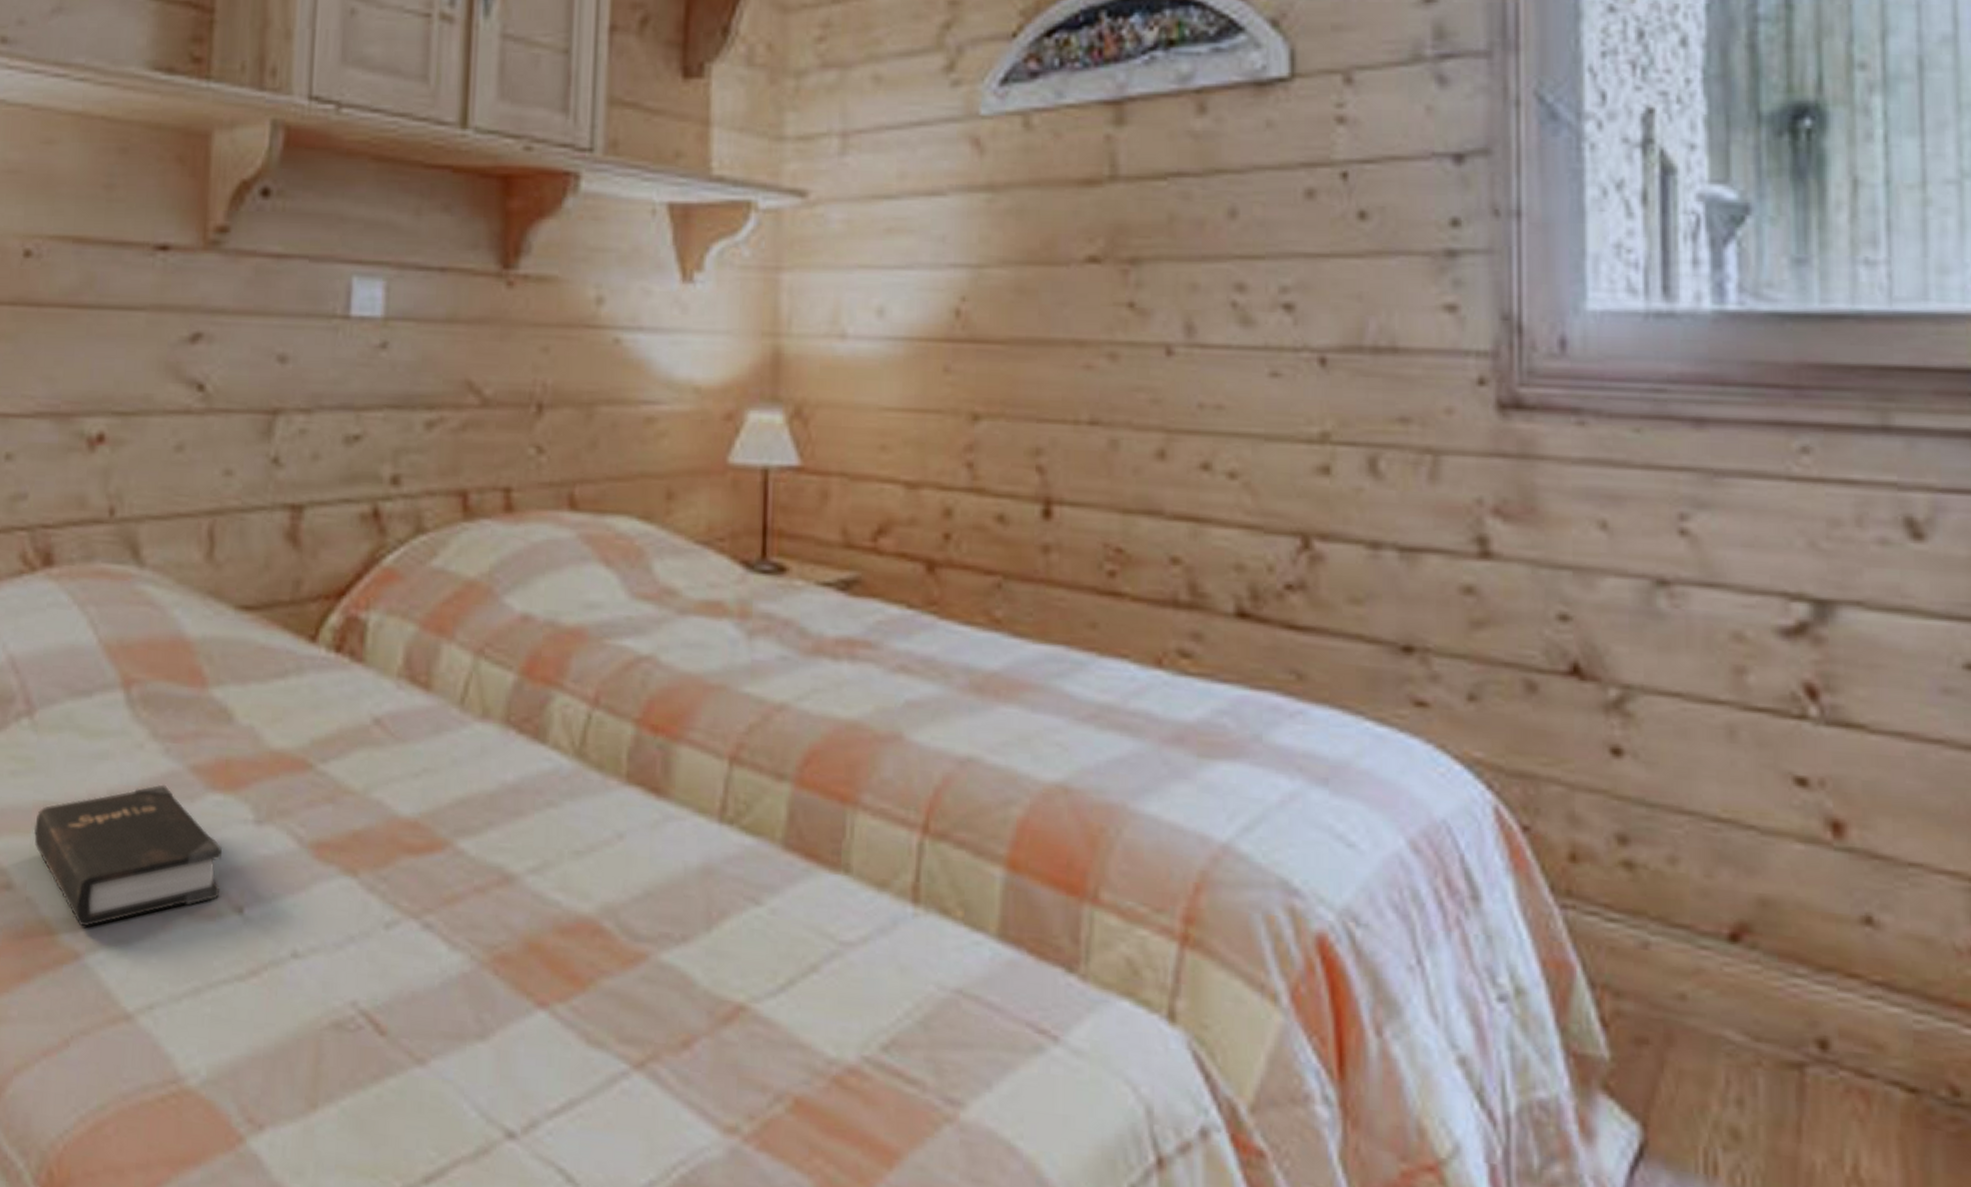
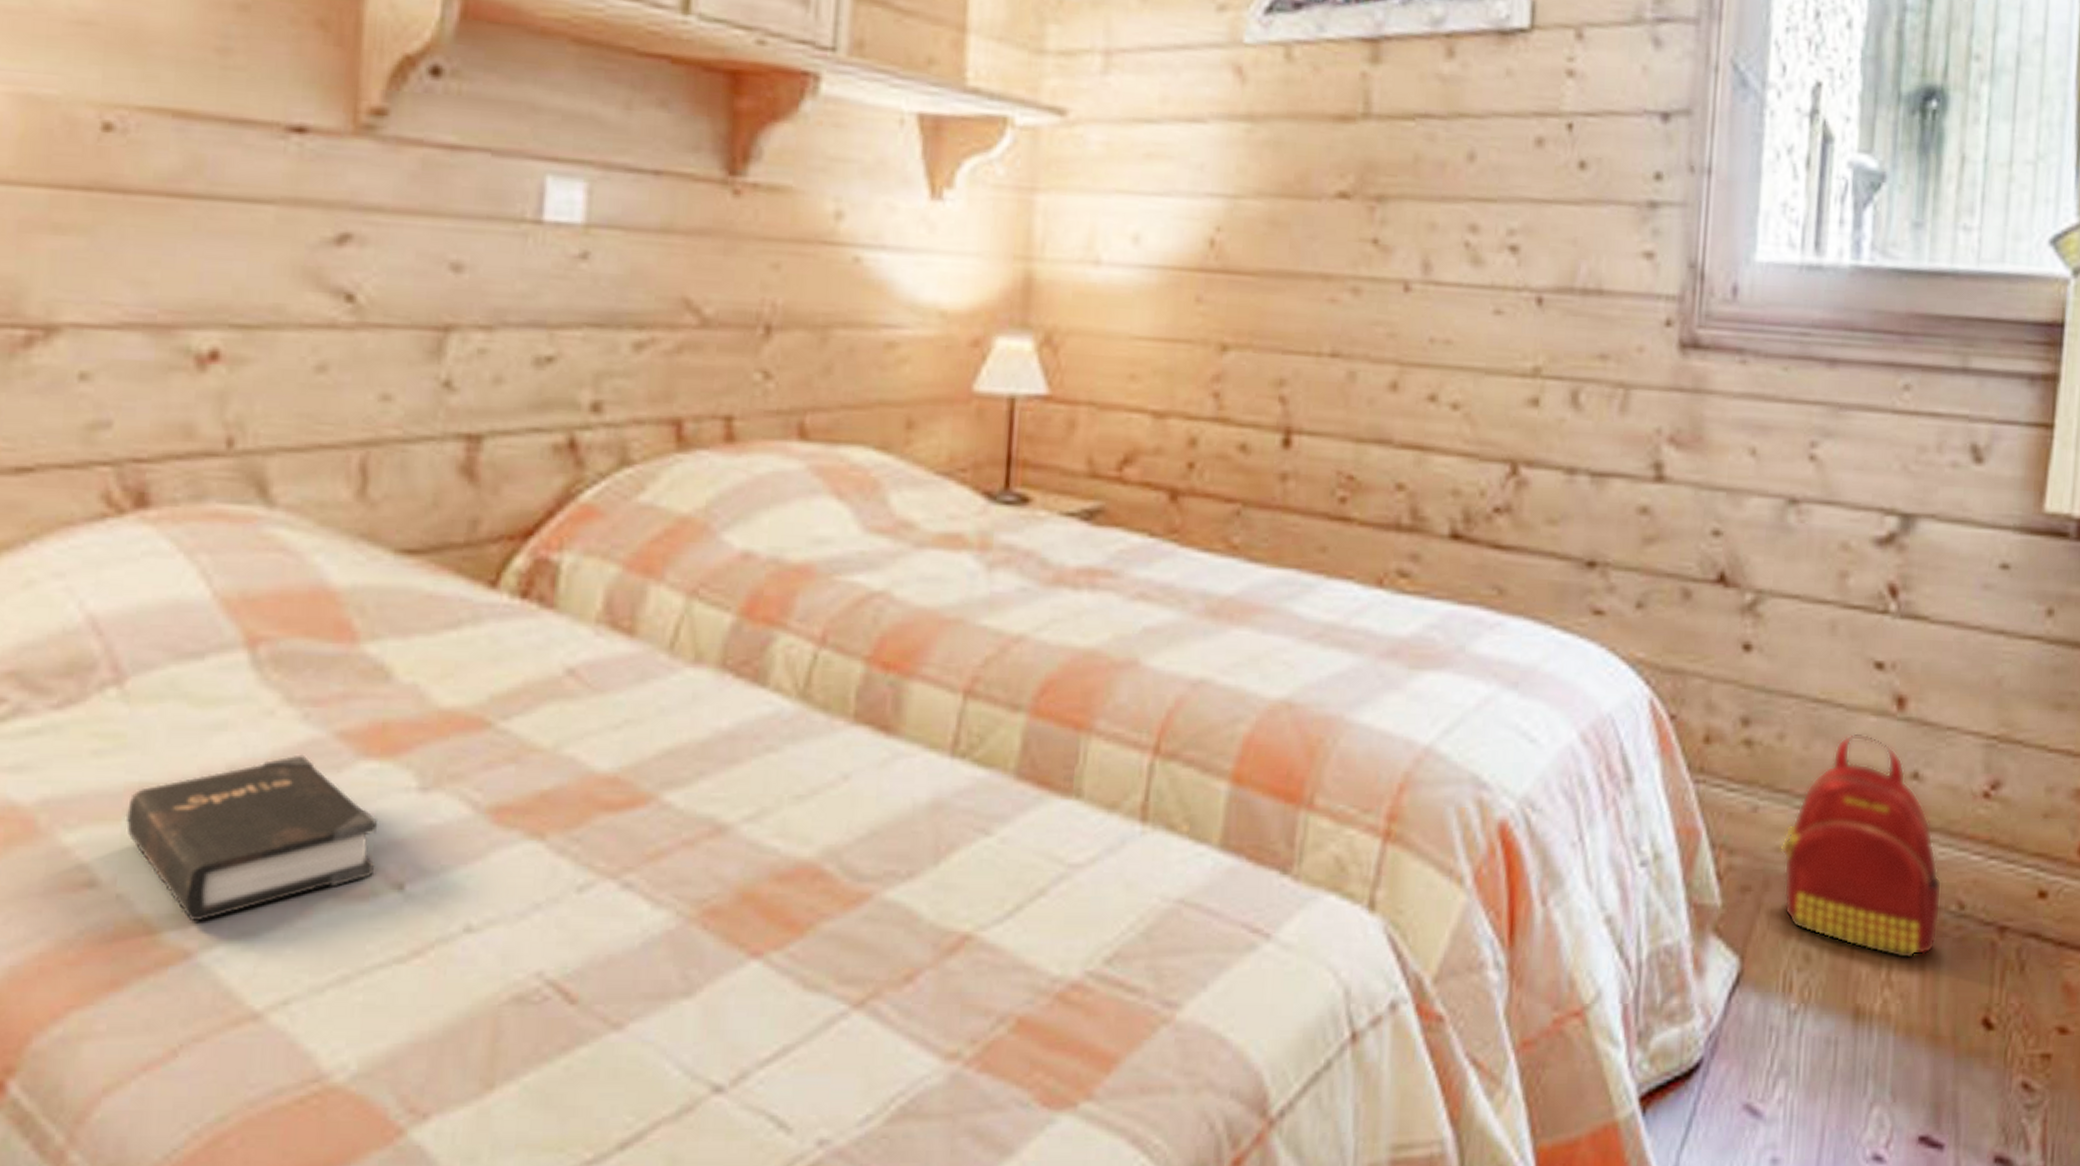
backpack: none [1684,862,1925,1153] -> present [1780,733,1943,959]

